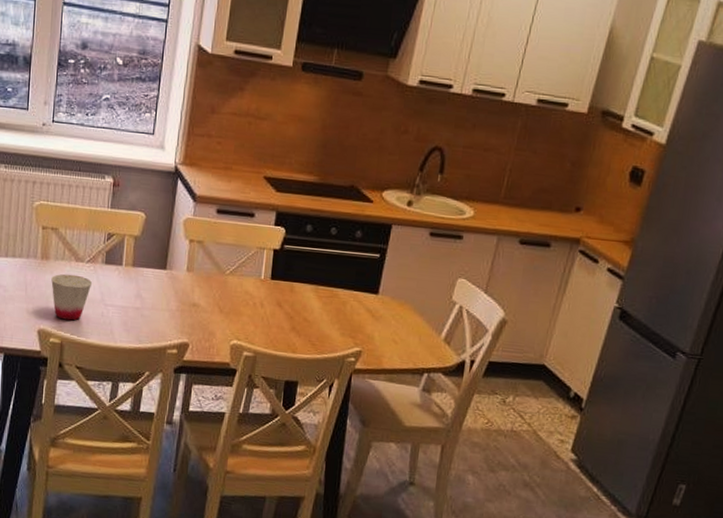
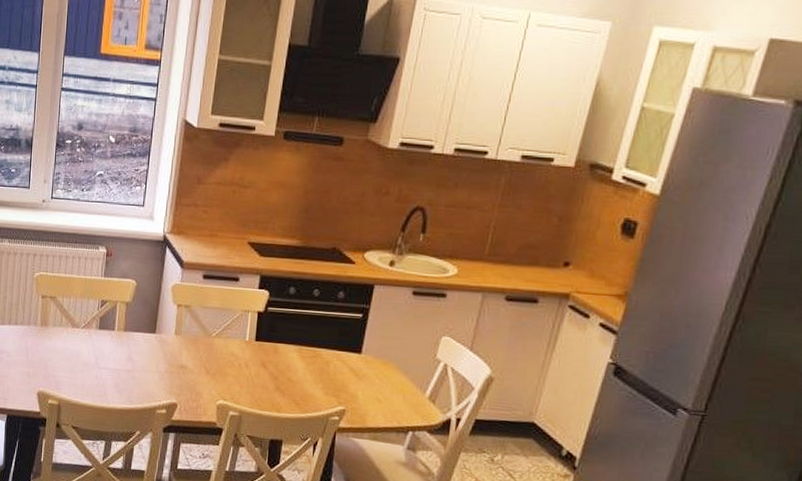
cup: present [51,273,93,321] -> none [50,339,88,383]

